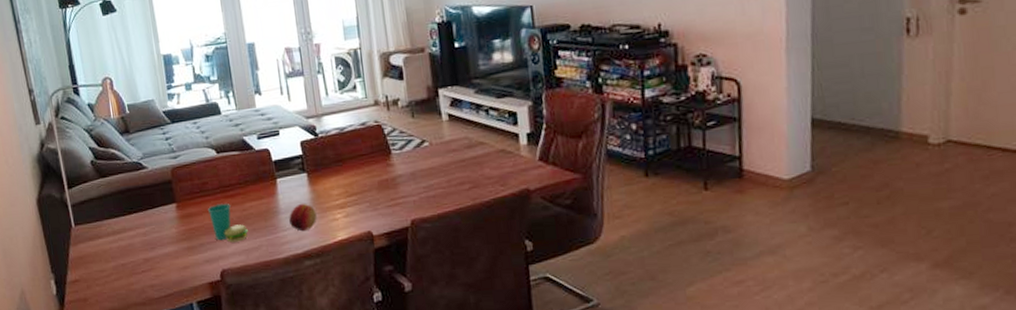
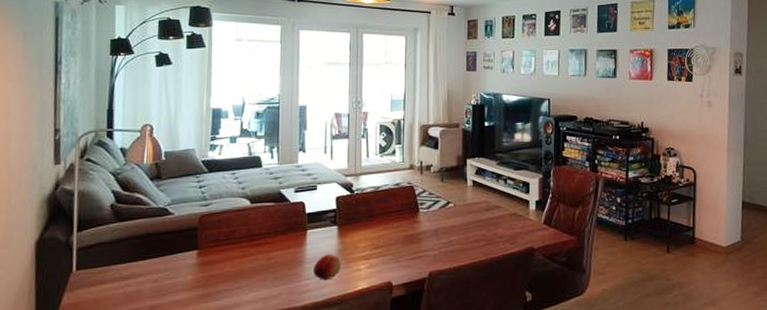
cup: present [208,203,248,243] -> none [231,251,270,290]

